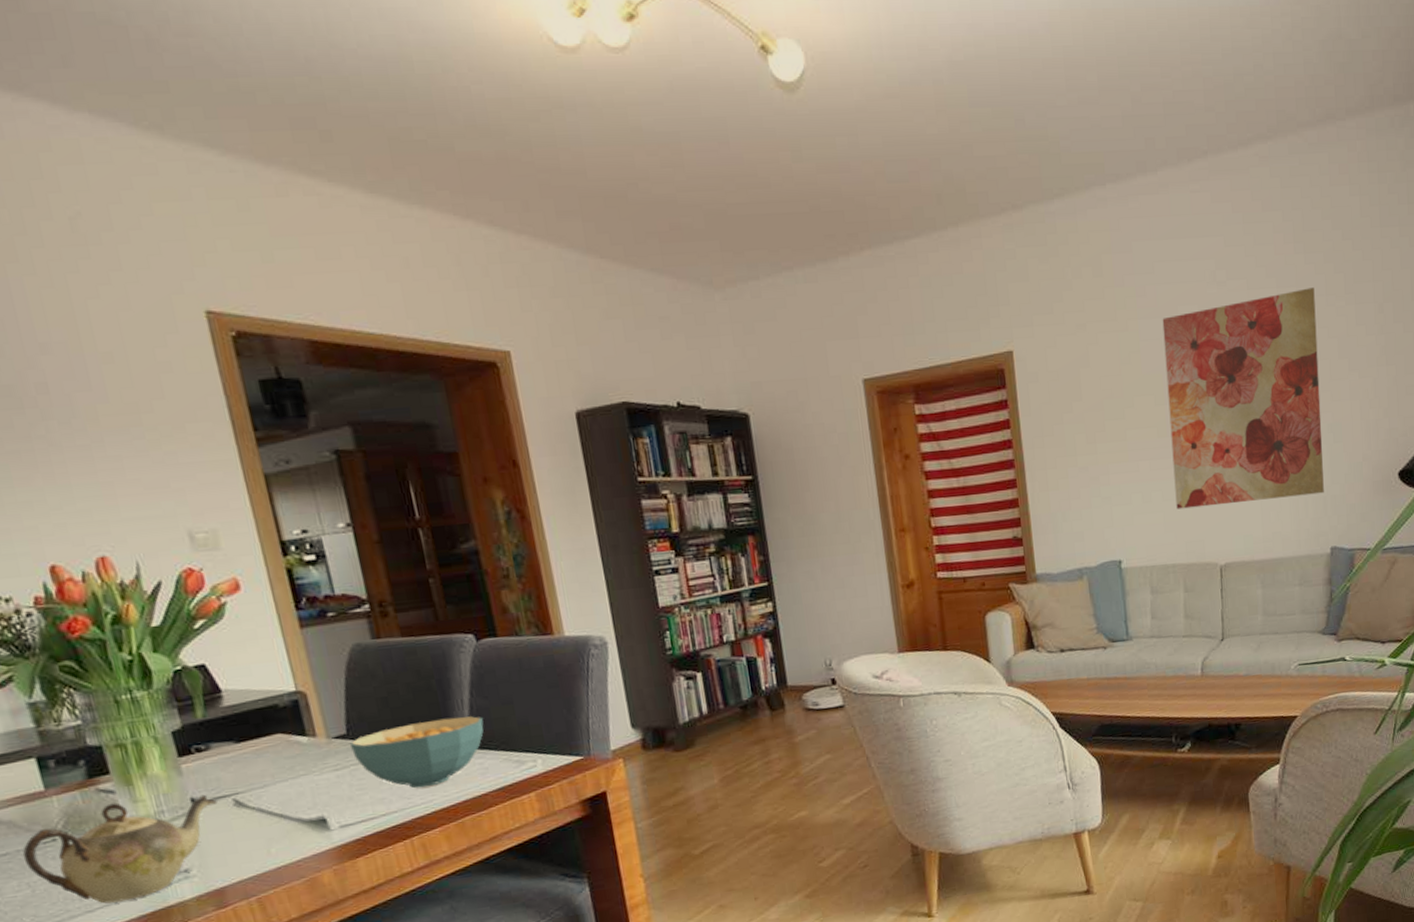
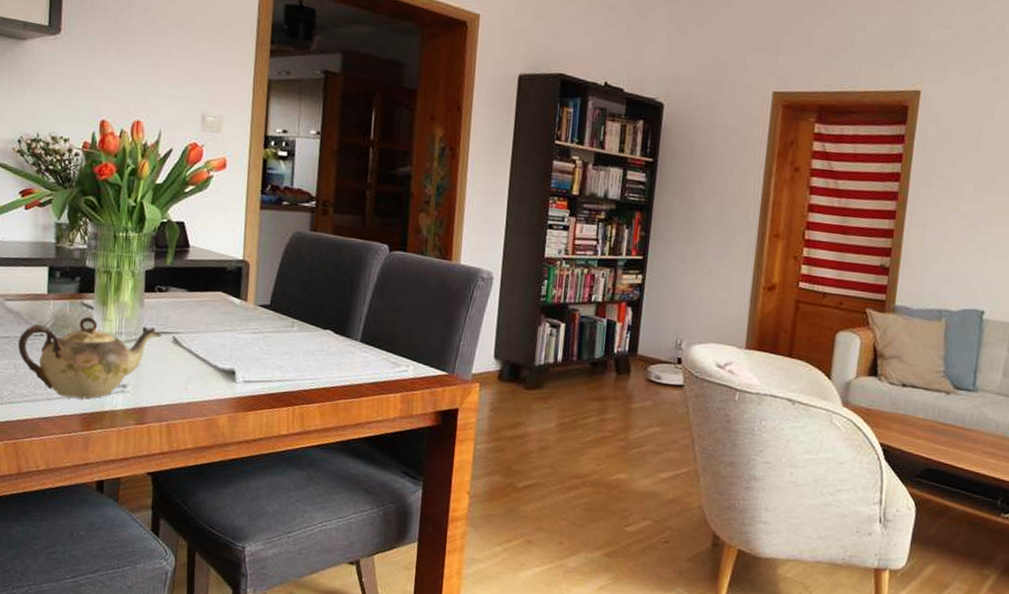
cereal bowl: present [349,716,484,789] -> none [269,308,376,366]

